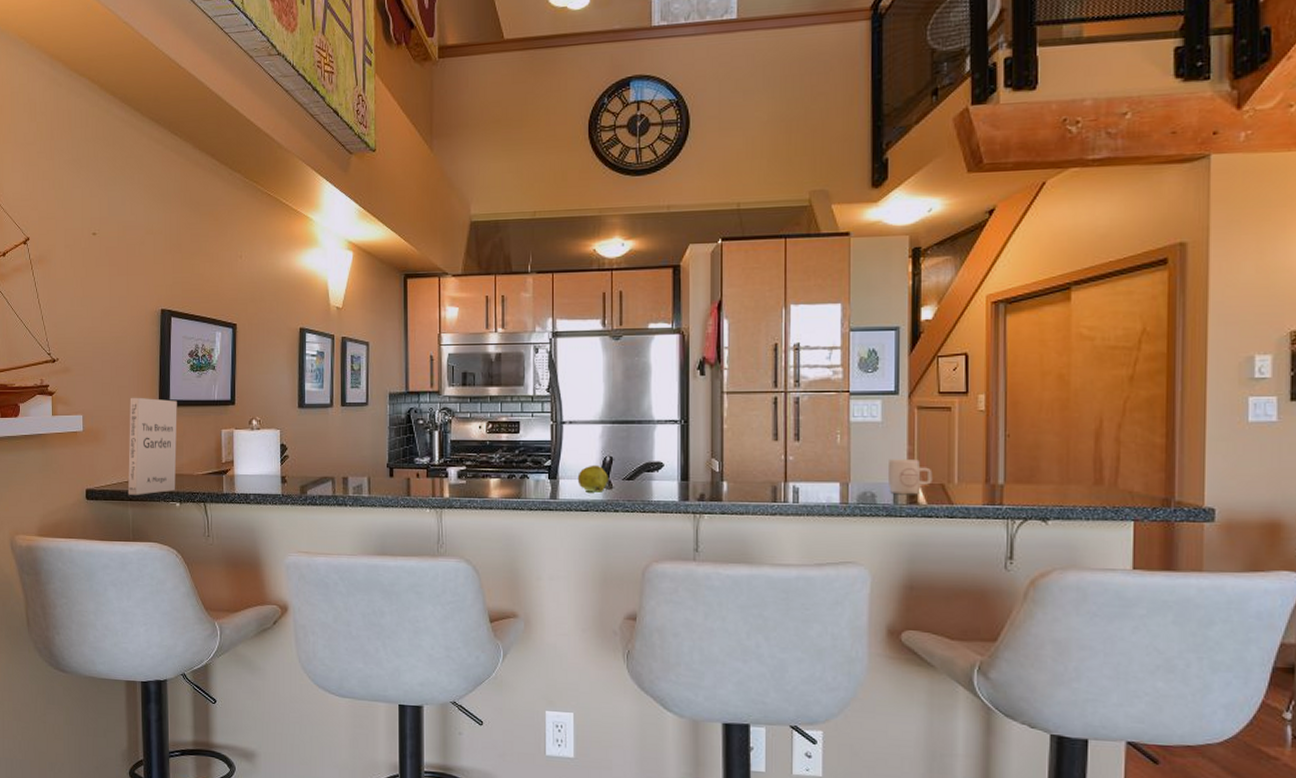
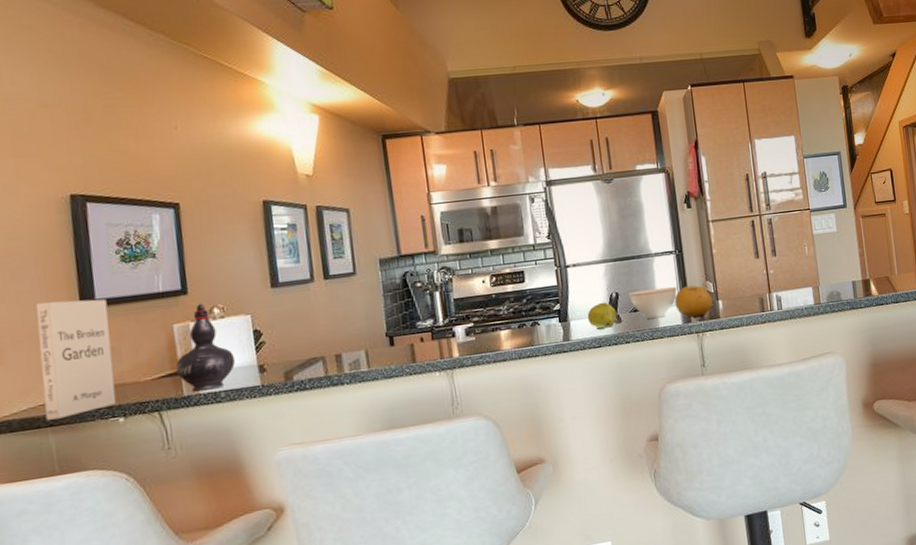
decorative bottle: none [220,414,265,491] -> present [175,303,236,392]
bowl: none [622,458,677,492] -> present [627,286,677,321]
fruit: none [673,460,717,496] -> present [674,285,713,318]
mug: present [887,459,933,495] -> none [846,259,880,291]

